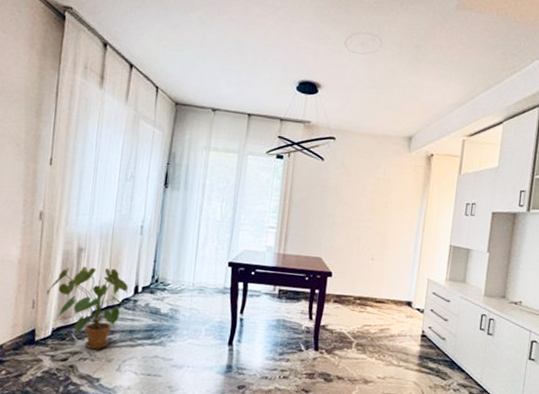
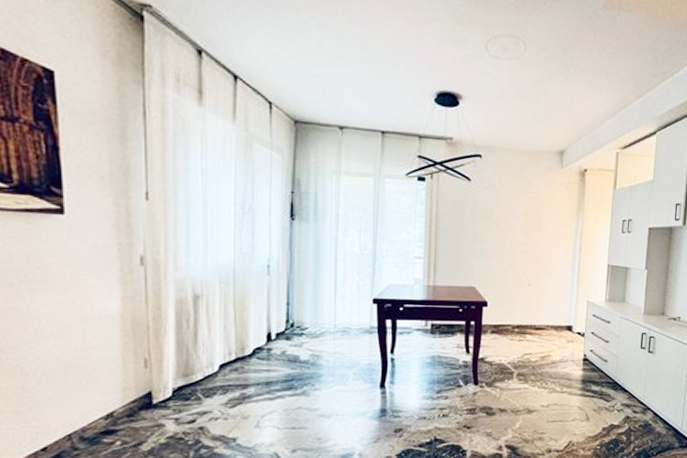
house plant: present [46,266,129,349] -> none [160,315,260,406]

